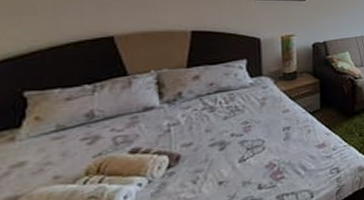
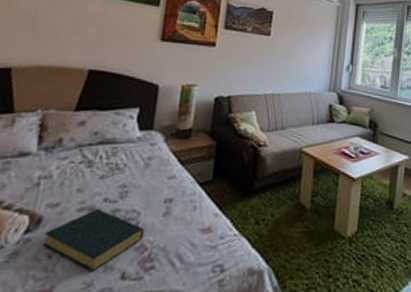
hardback book: none [185,142,271,188] -> present [42,209,145,273]

